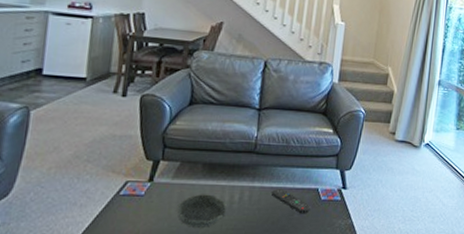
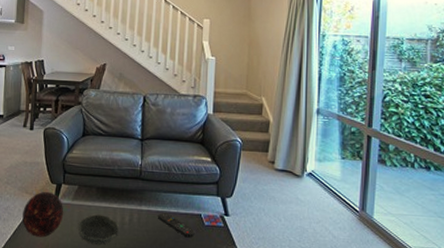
decorative orb: none [105,169,161,224] -> present [22,191,64,238]

